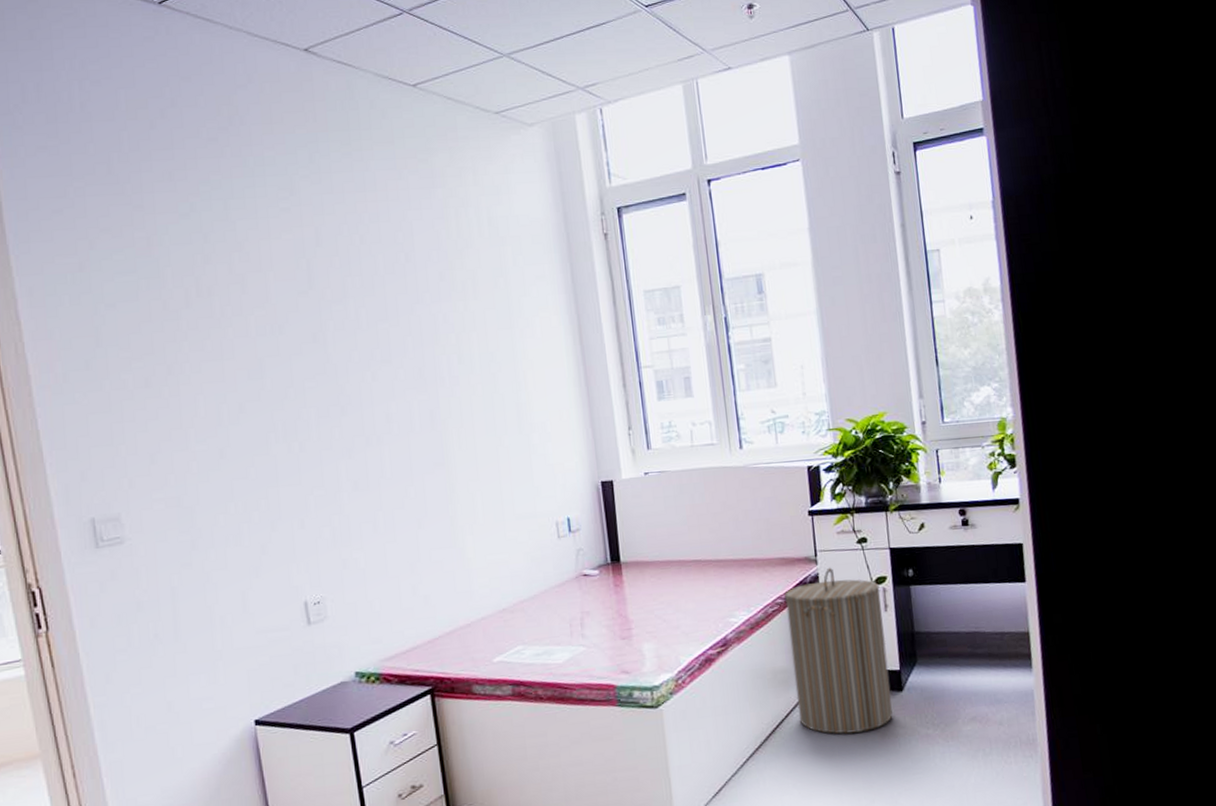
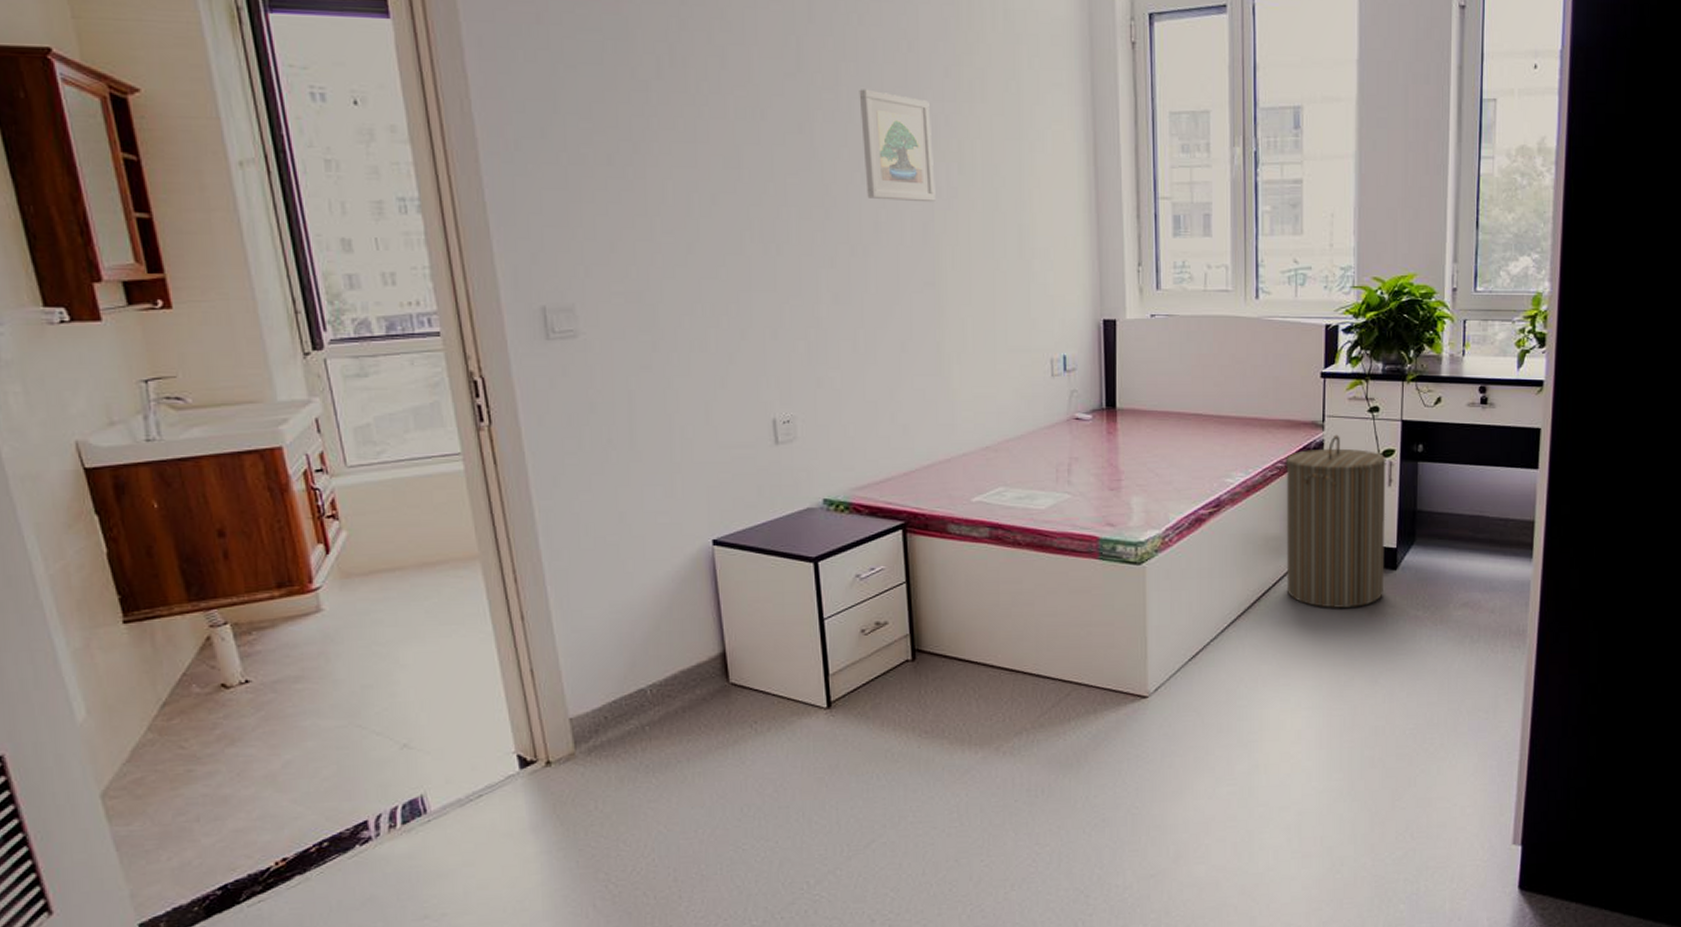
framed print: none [365,298,440,394] -> present [859,89,936,203]

